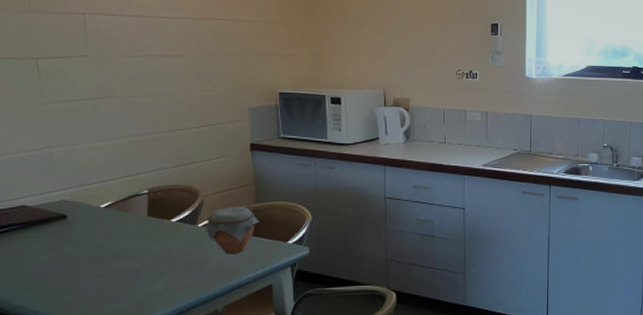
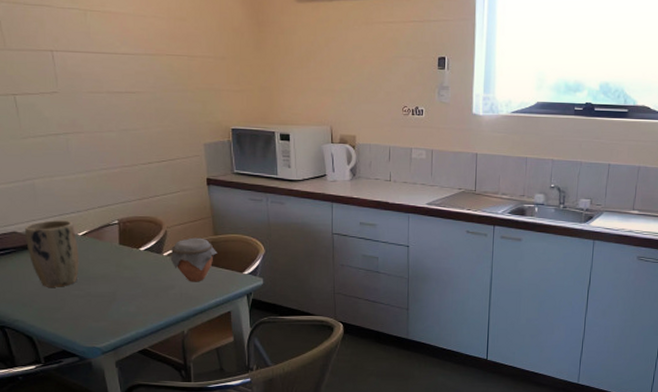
plant pot: none [37,192,100,267] -> present [25,220,79,287]

